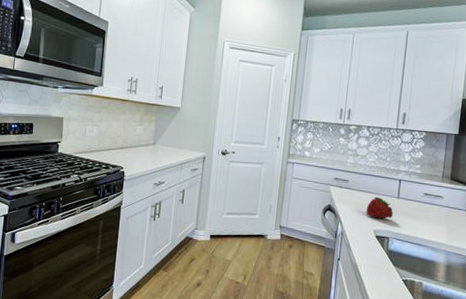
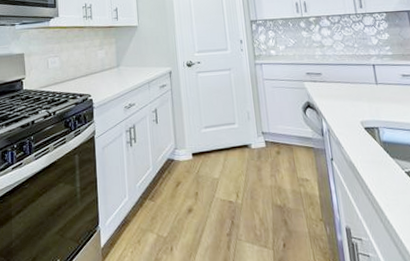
fruit: present [366,197,393,219] -> none [346,86,376,109]

